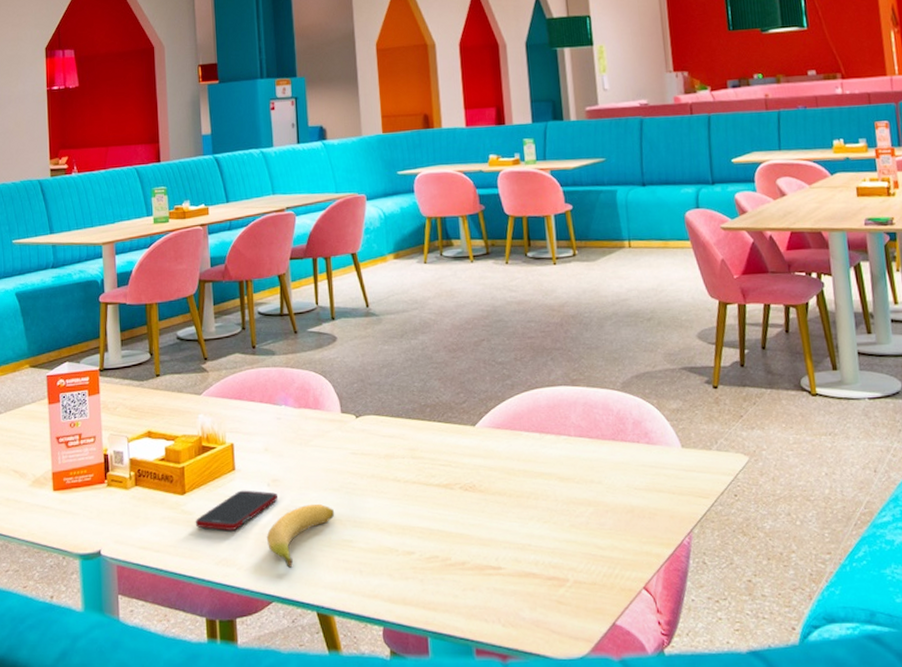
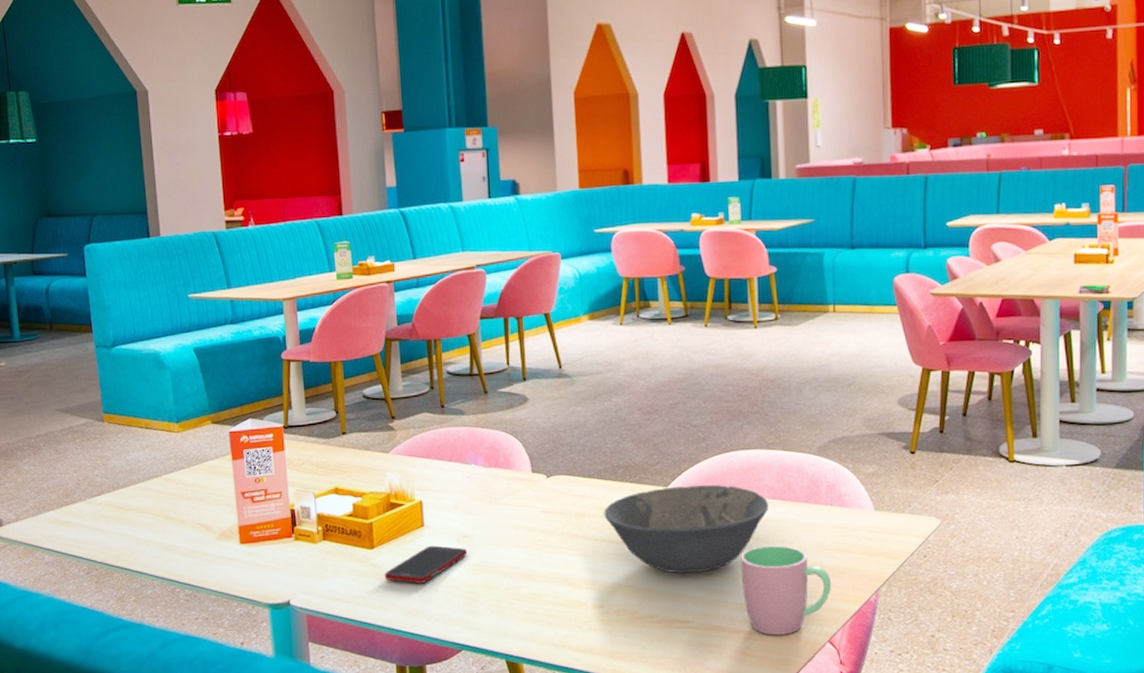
banana: present [266,503,335,568] -> none [455,559,525,619]
bowl: none [413,423,577,517] -> present [604,485,769,574]
cup: none [550,485,643,582] -> present [740,545,831,635]

